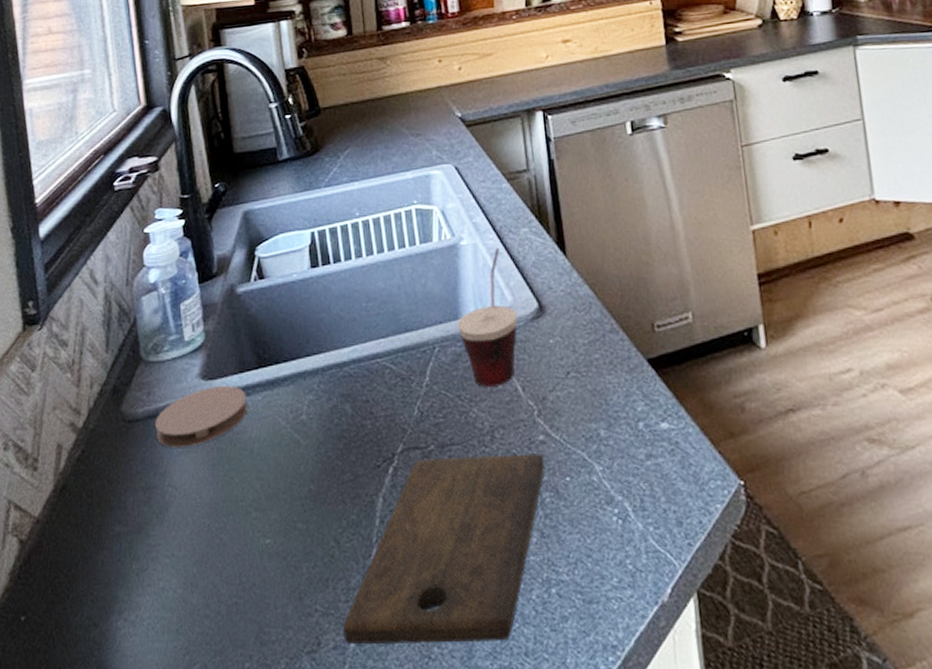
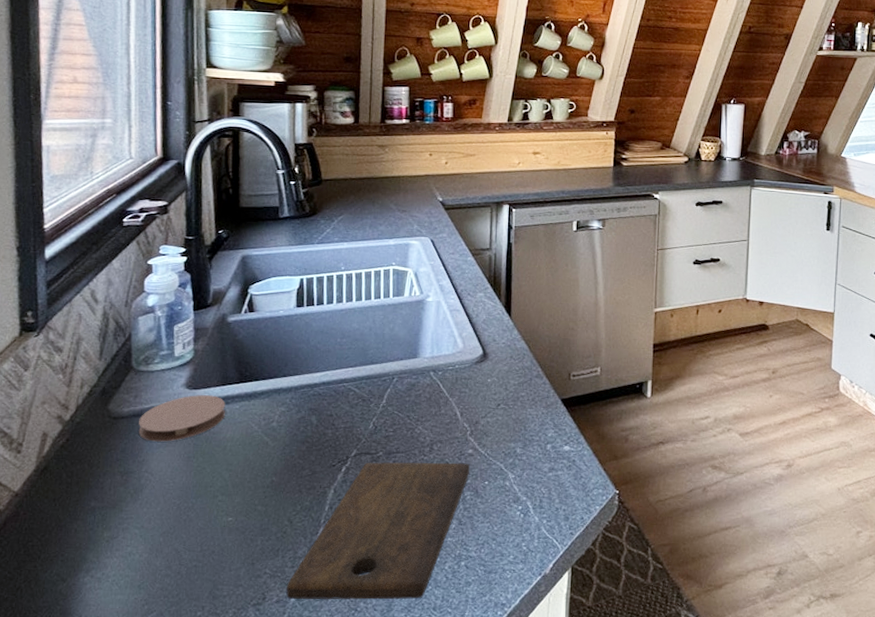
cup: present [457,248,518,387] -> none [415,306,465,411]

